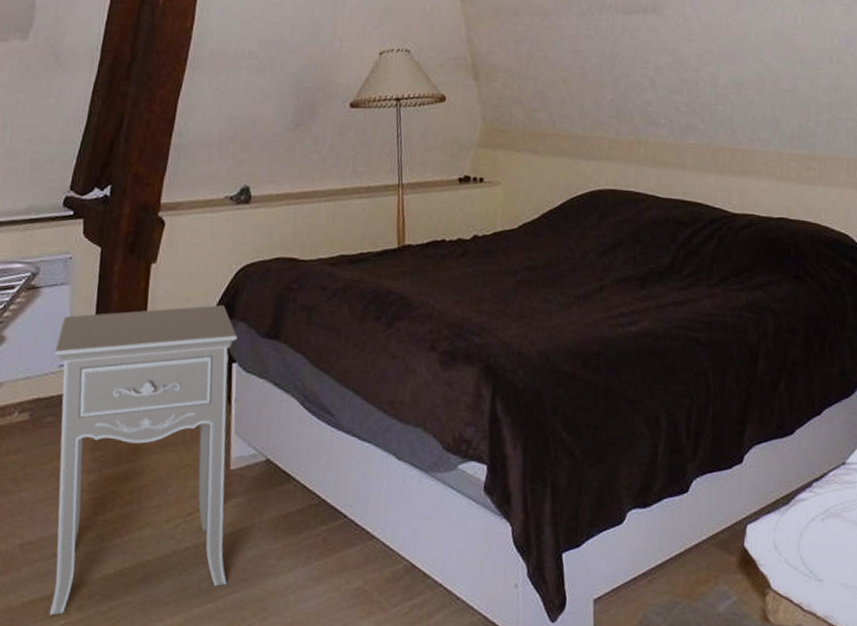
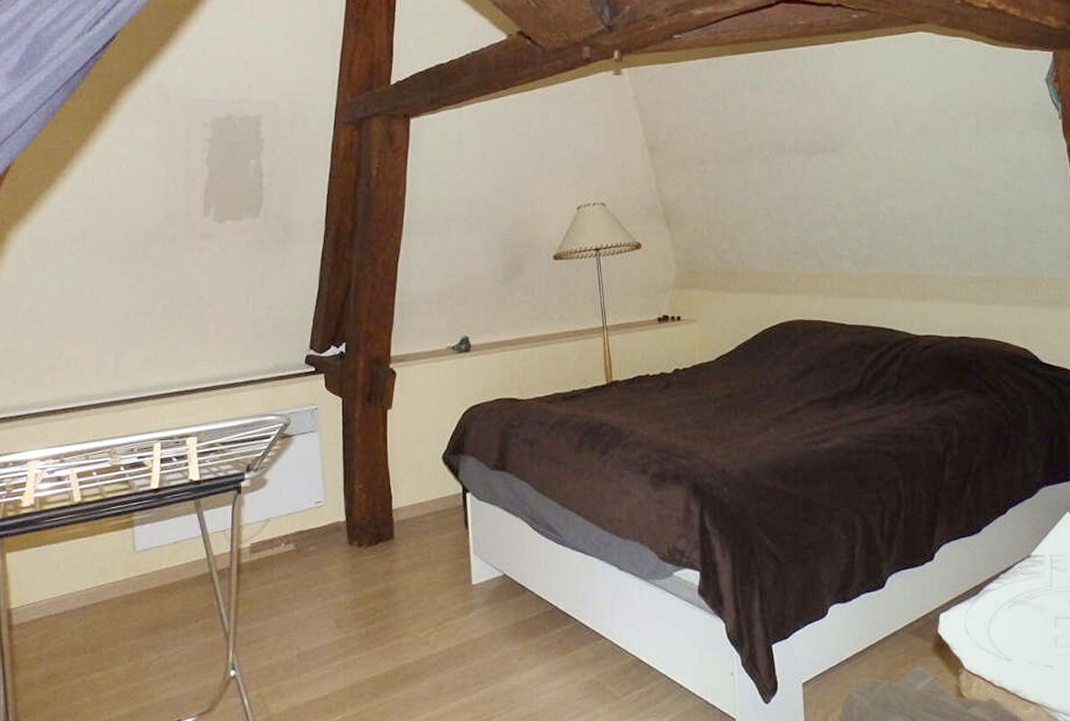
nightstand: present [49,304,237,616] -> none [309,442,477,713]

